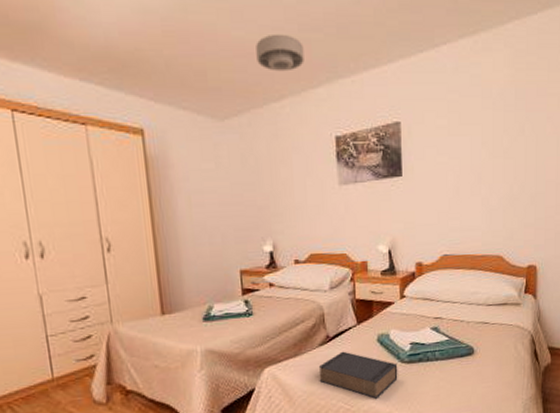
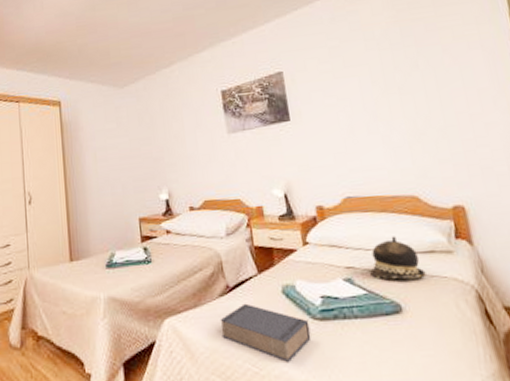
ceiling light: present [256,33,304,72] -> none [148,14,189,44]
hat: none [454,290,497,328] -> present [370,236,426,280]

